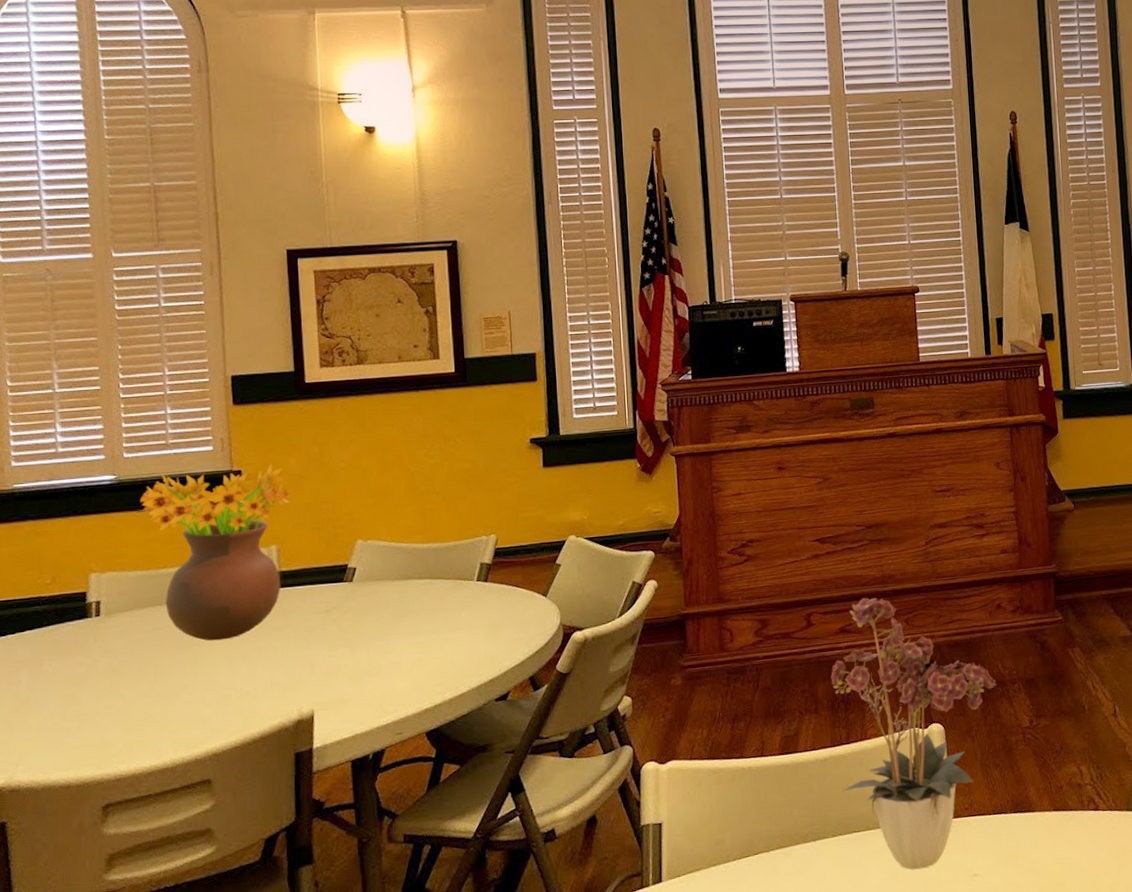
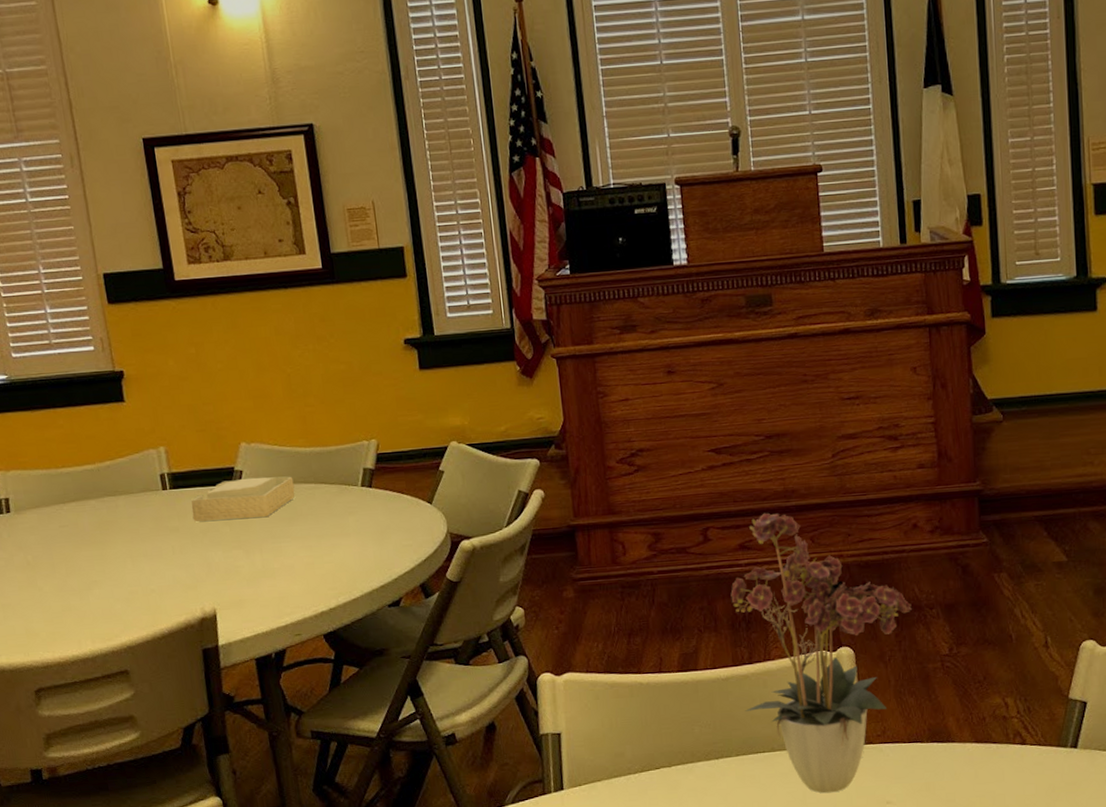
flower arrangement: present [139,463,290,641] -> none [32,364,173,540]
napkin holder: none [298,572,409,621] -> present [191,476,295,522]

